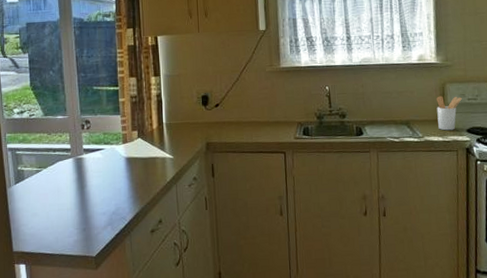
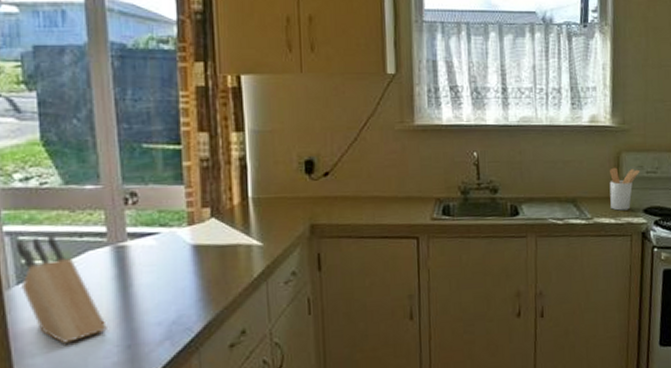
knife block: none [14,149,70,226] -> present [15,234,107,344]

